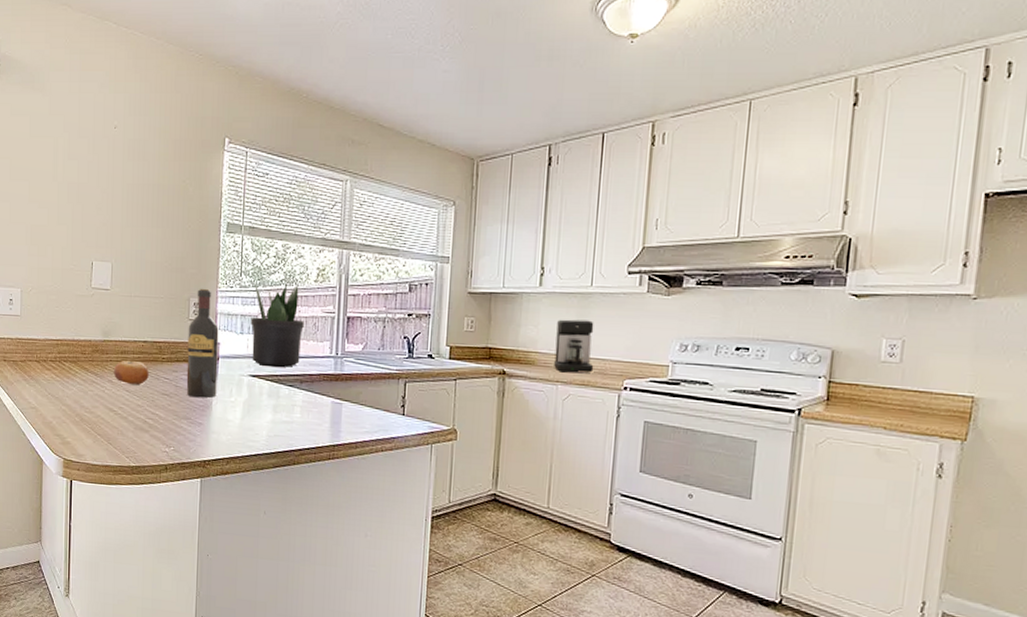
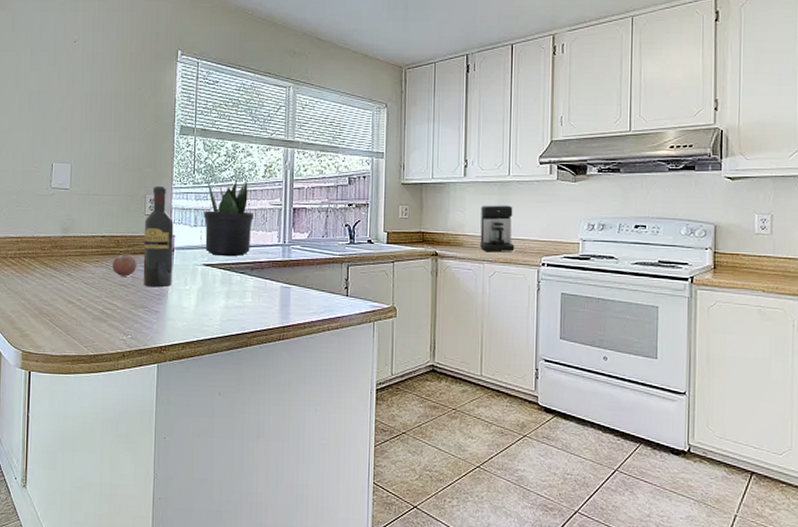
fruit: present [114,361,150,386] -> none [73,255,108,278]
fruit: none [155,361,180,385] -> present [113,254,137,276]

